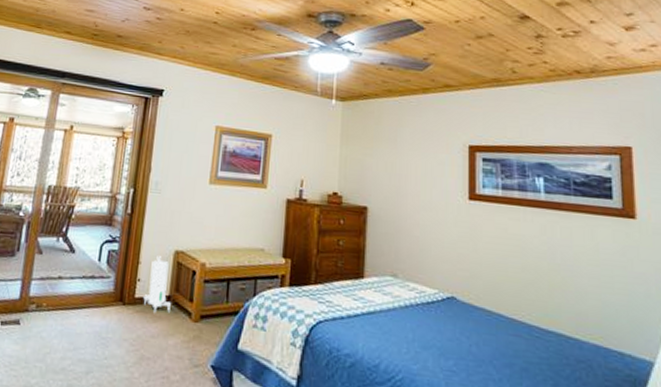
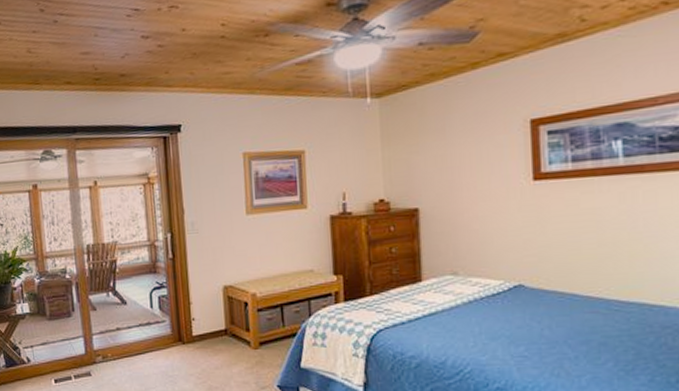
toy robot: present [143,256,171,313] -> none [201,294,229,347]

